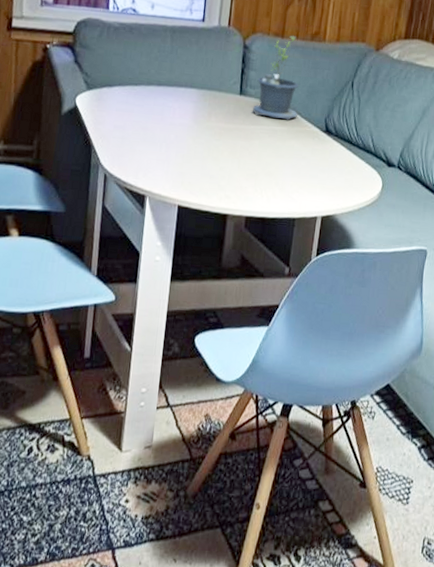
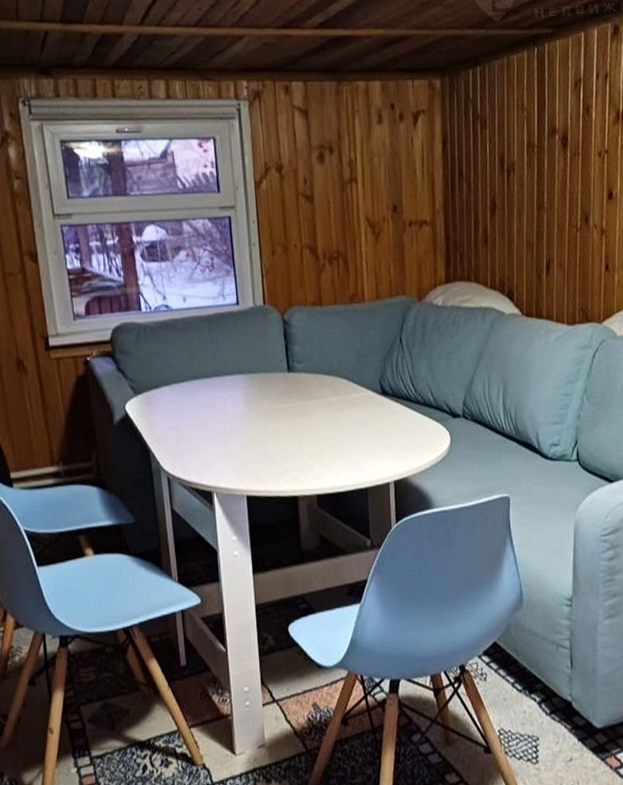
potted plant: present [251,35,308,120] -> none [303,301,362,391]

